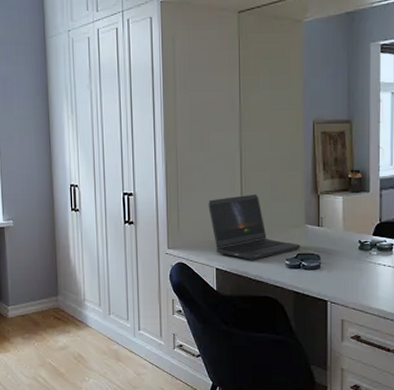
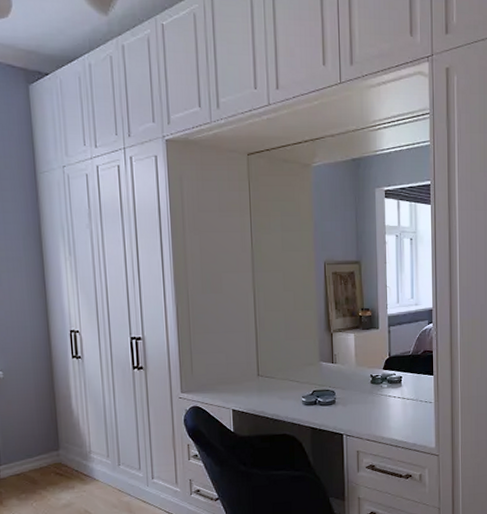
laptop computer: present [208,194,301,260] -> none [222,334,316,400]

